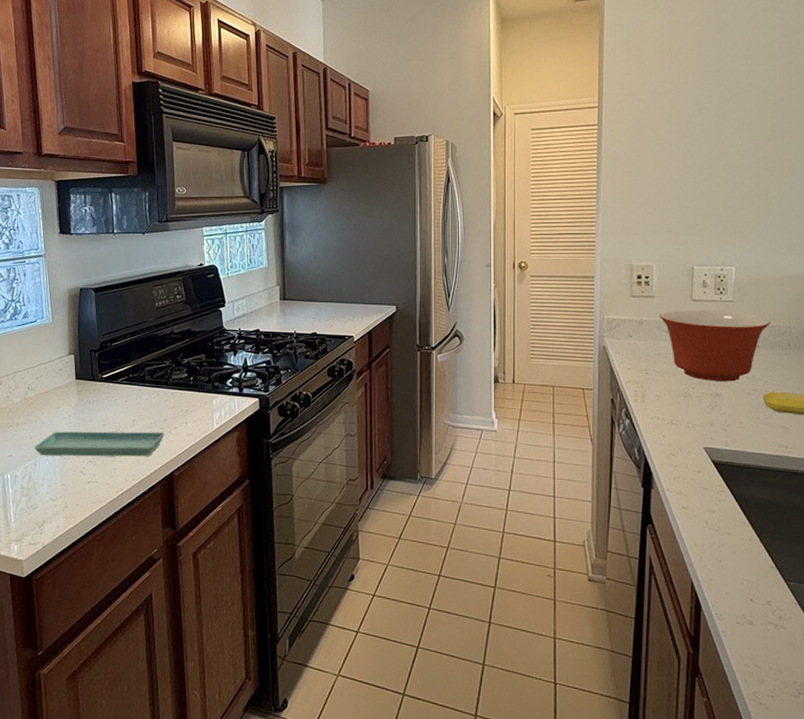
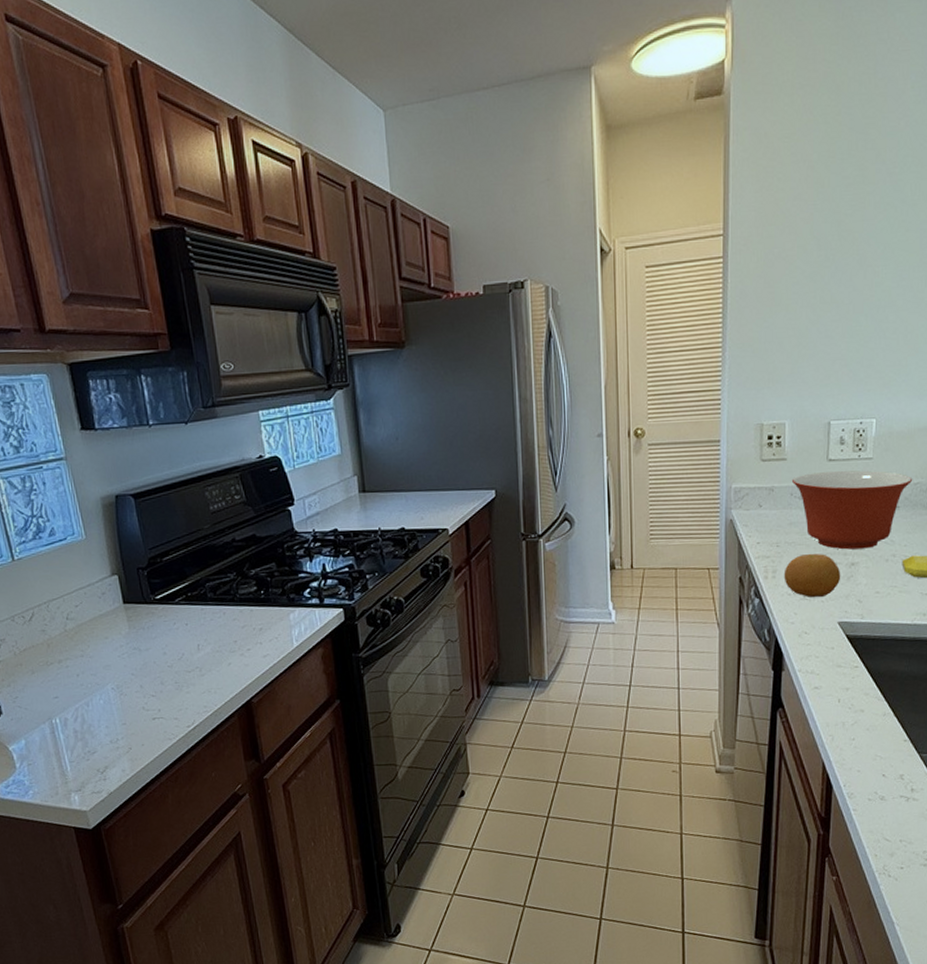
saucer: present [34,431,165,457] -> none [84,655,237,694]
fruit: none [652,383,706,423] -> present [784,554,841,598]

